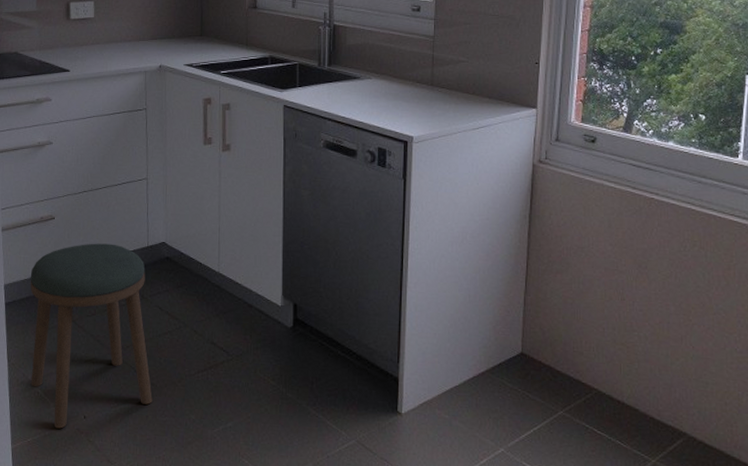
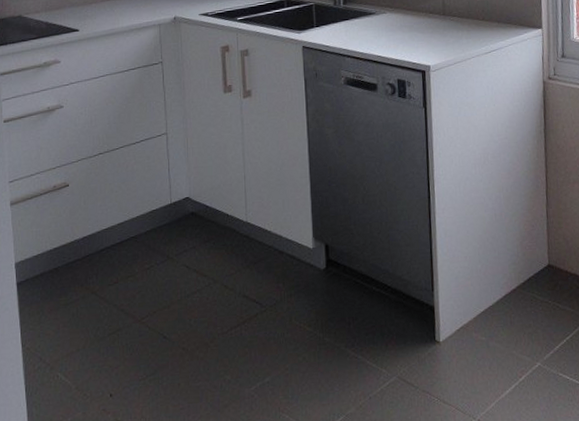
stool: present [30,243,153,429] -> none [44,205,184,413]

